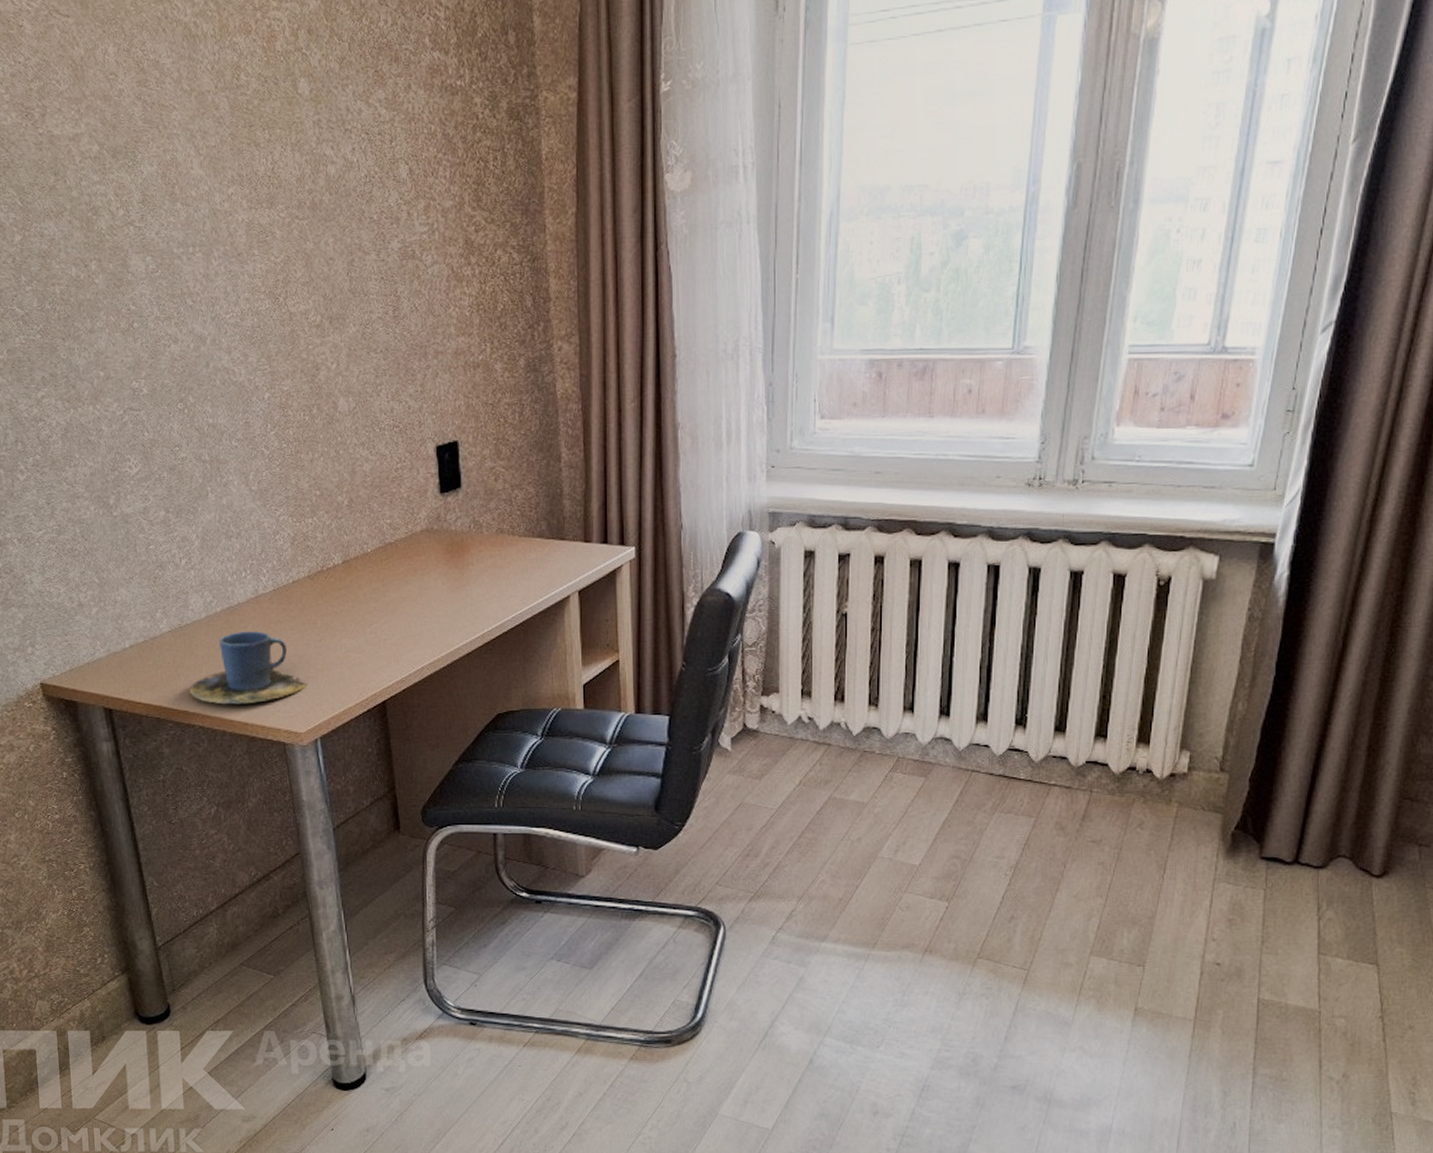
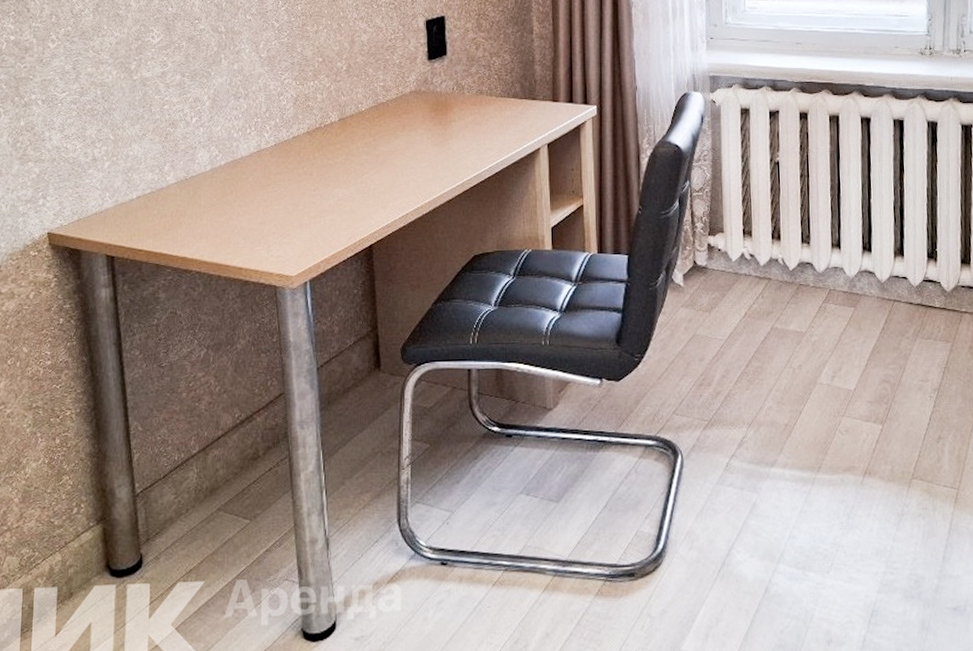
cup: present [190,631,309,705] -> none [190,182,302,251]

